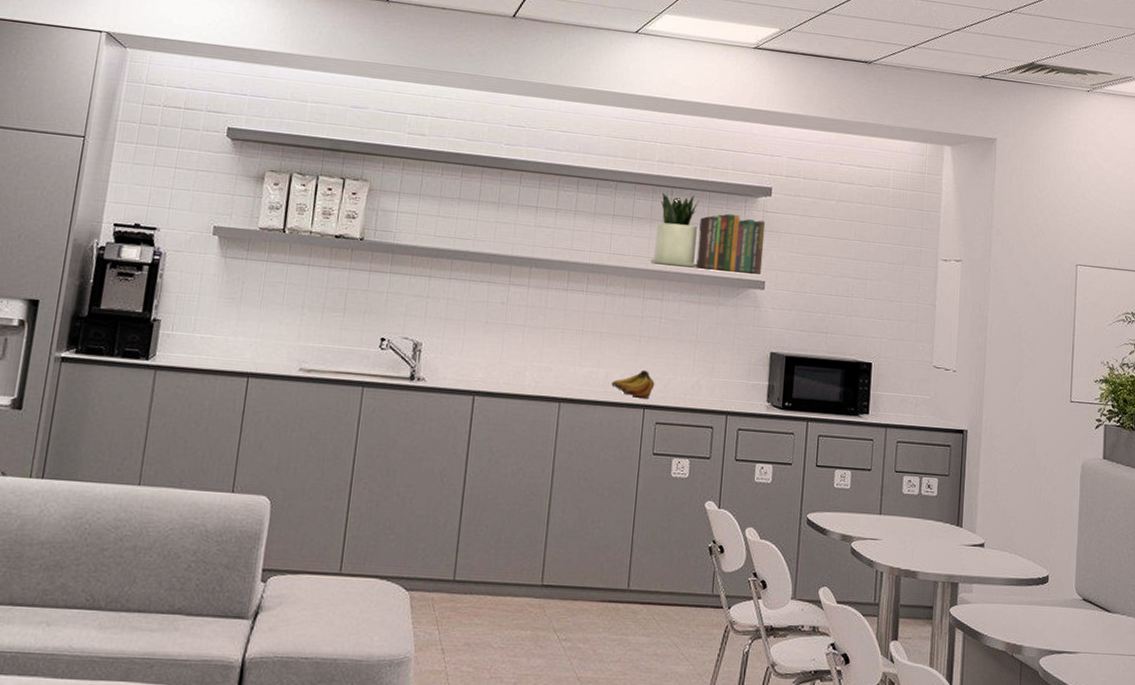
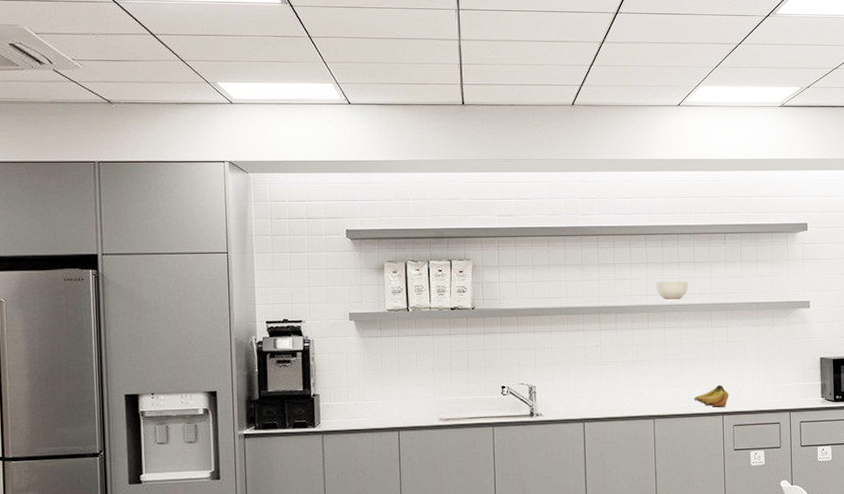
bowl: none [583,235,622,260] -> present [656,281,688,300]
planter: present [650,193,699,269] -> none [713,238,753,299]
books: present [696,213,766,275] -> none [751,249,806,298]

